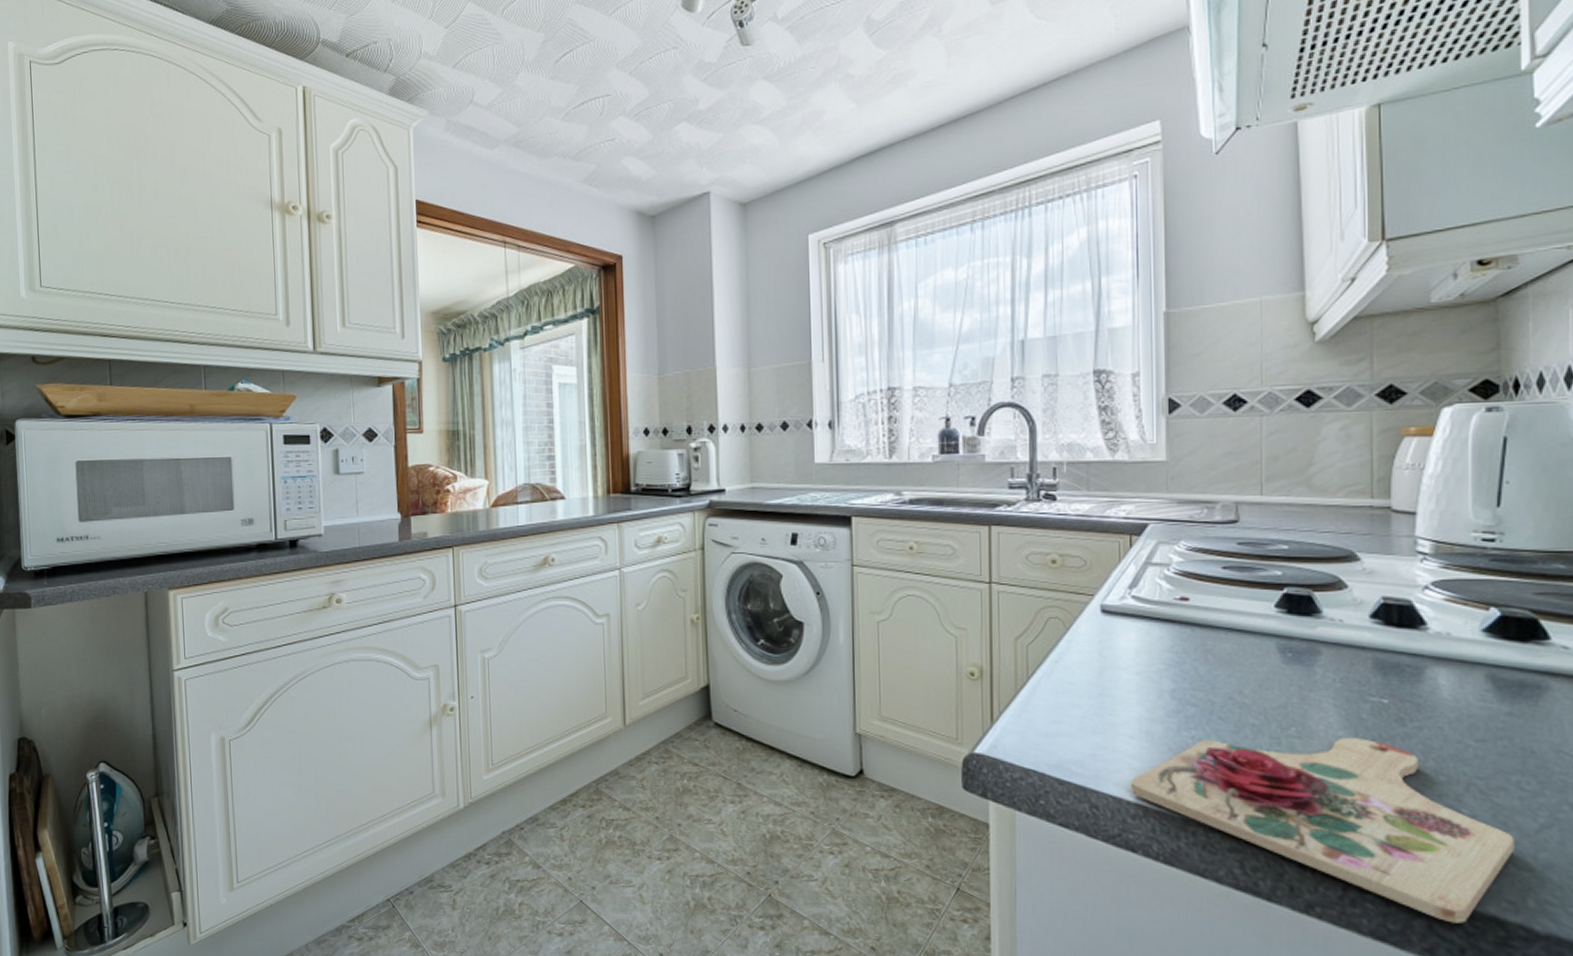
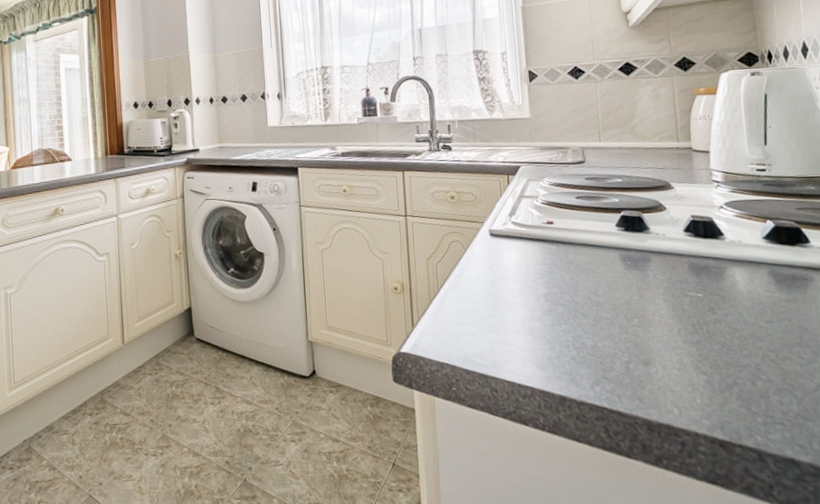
cutting board: present [1131,737,1515,923] -> none [520,324,801,466]

